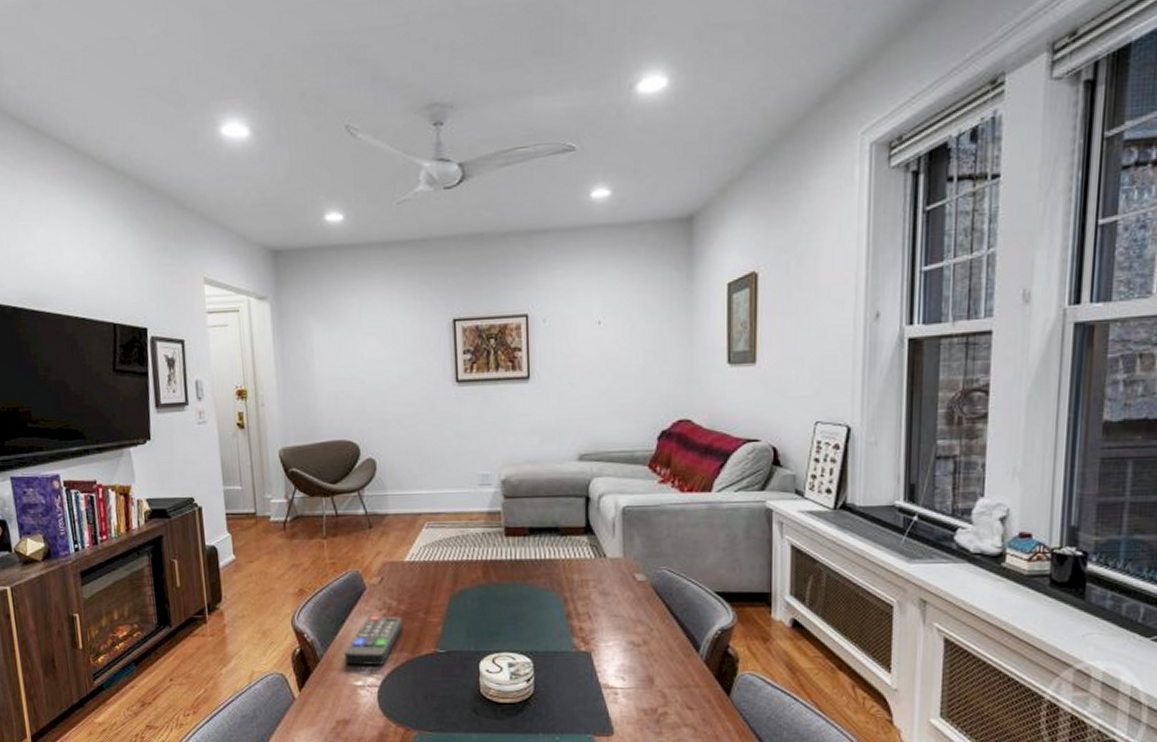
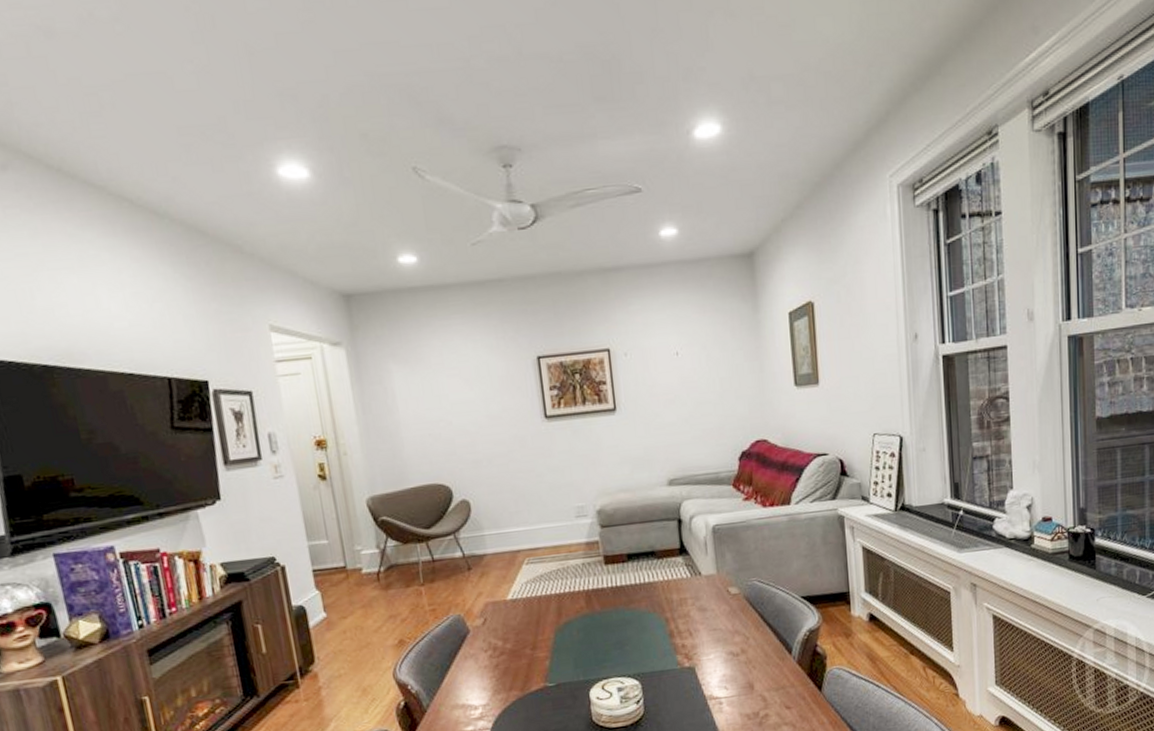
remote control: present [344,616,403,666] -> none [451,656,511,711]

